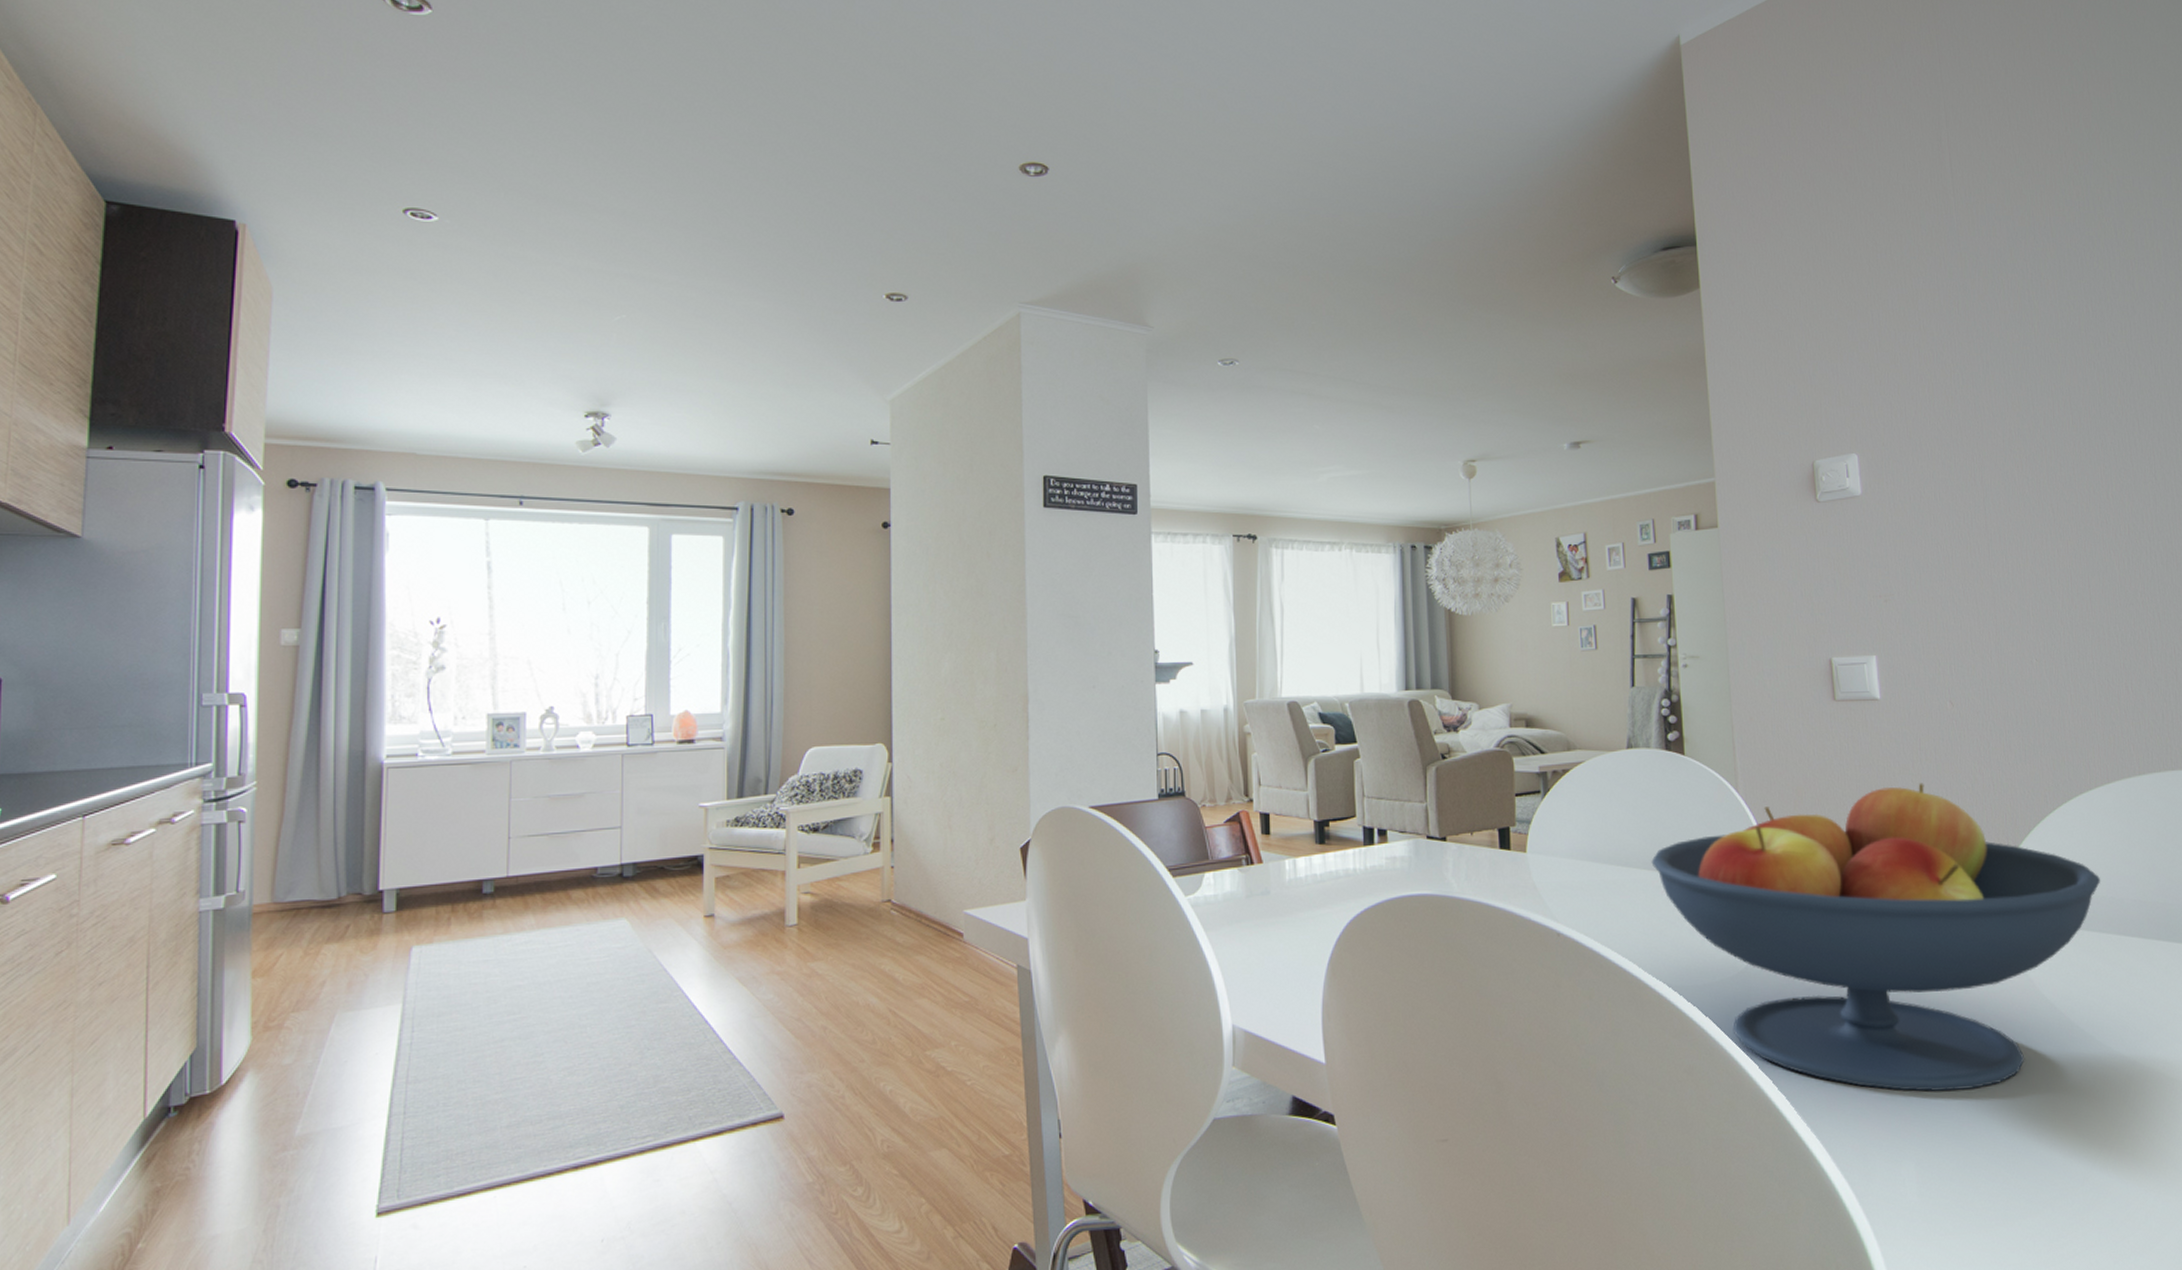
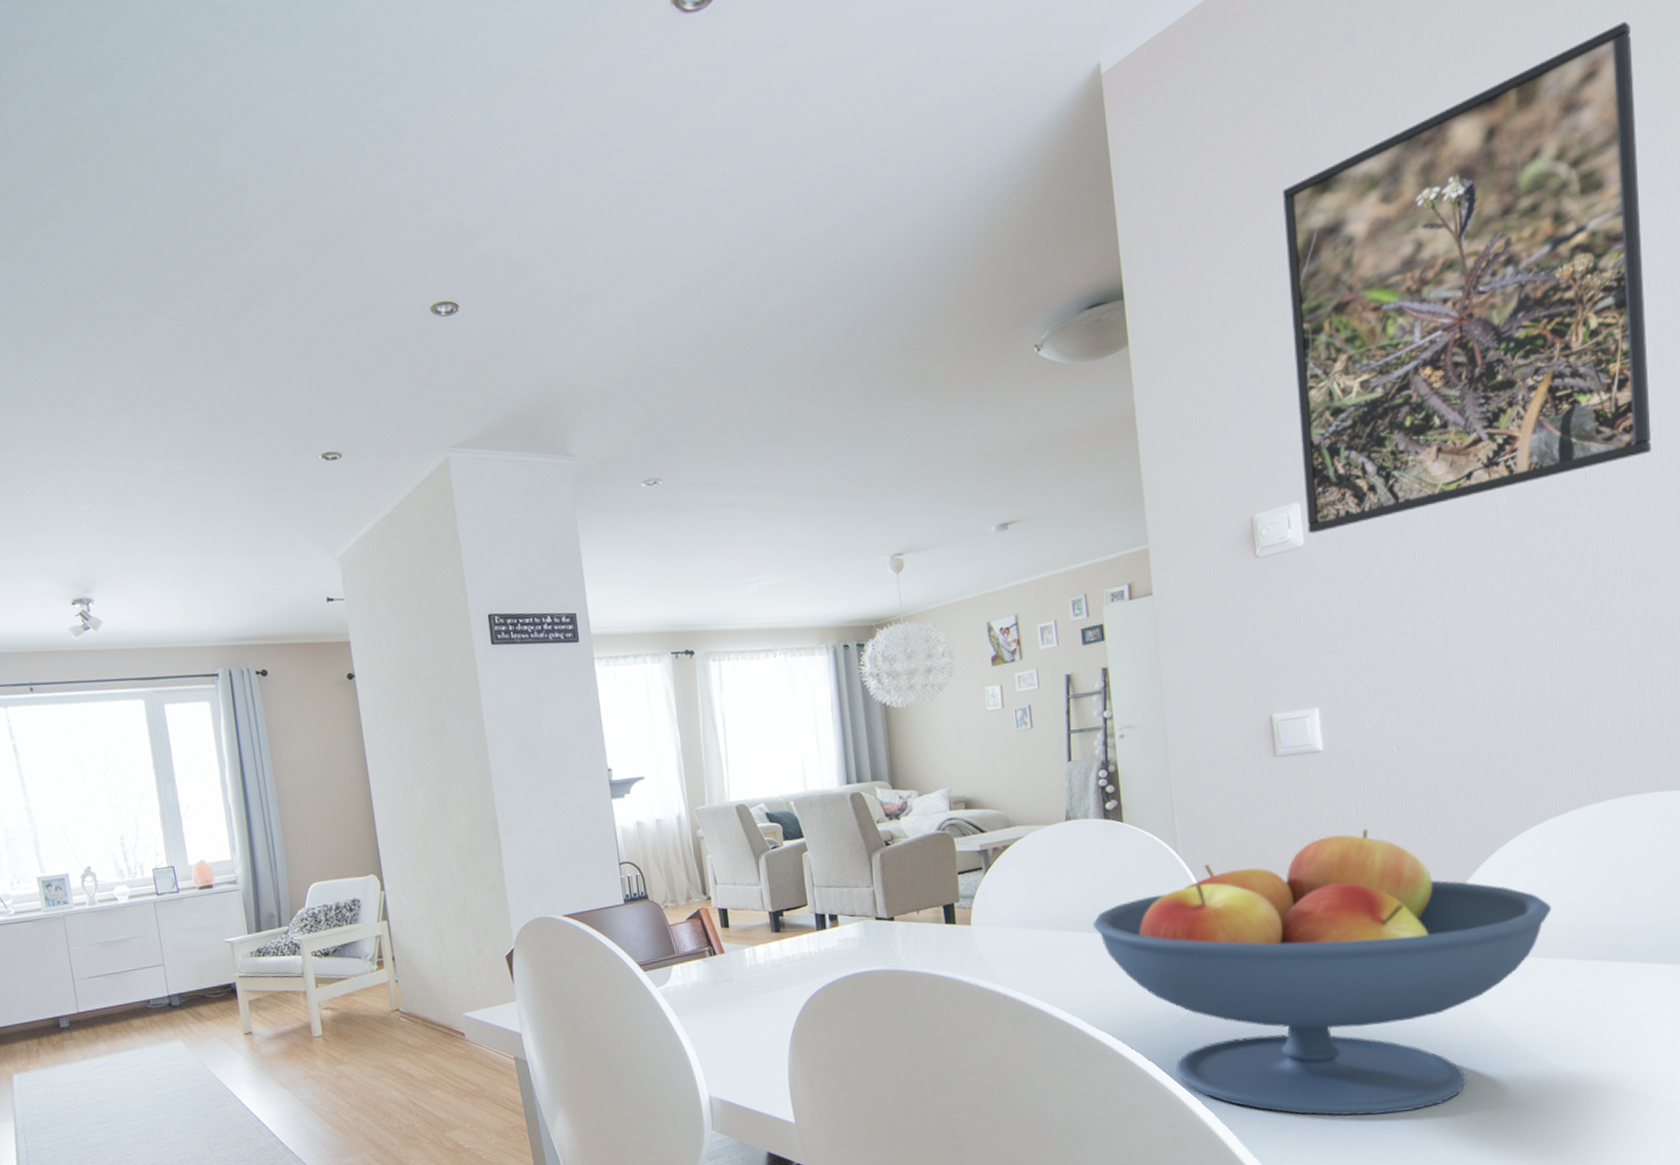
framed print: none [1841,67,2173,485] -> present [1282,21,1652,534]

